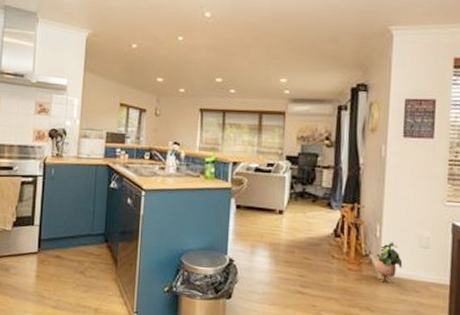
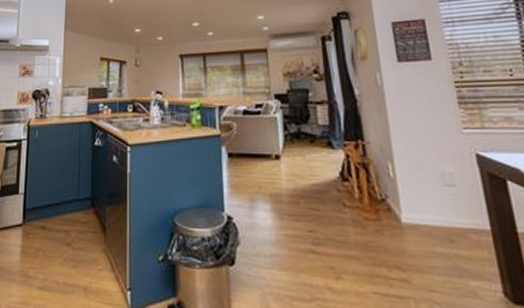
potted plant: present [375,242,403,284] -> none [393,182,428,233]

